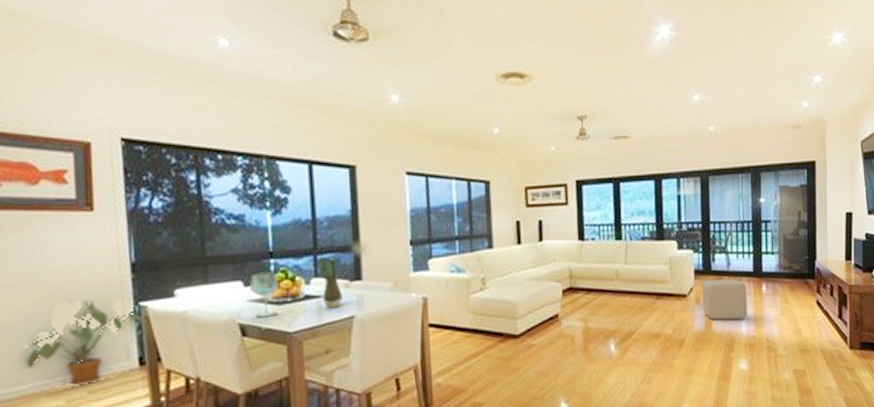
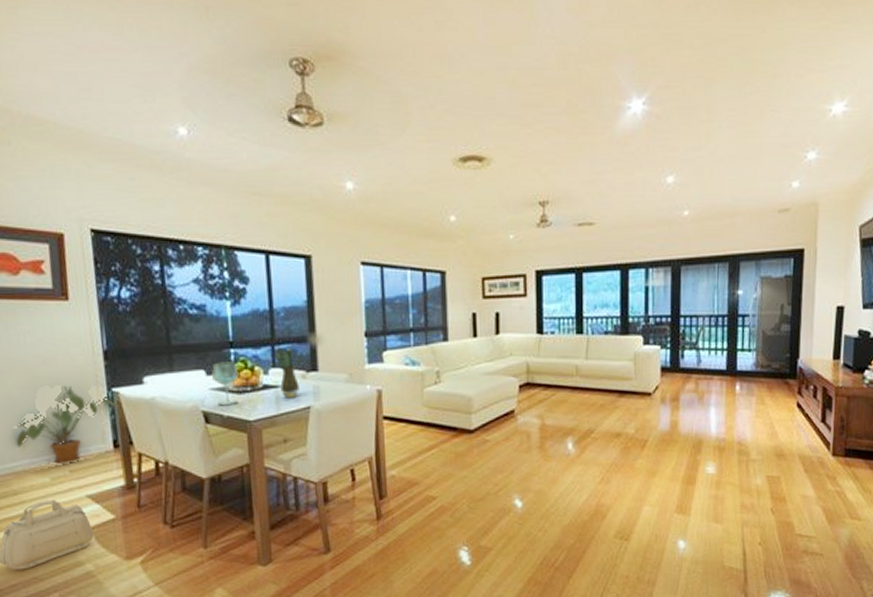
pouf: present [702,278,748,320] -> none [669,377,719,421]

